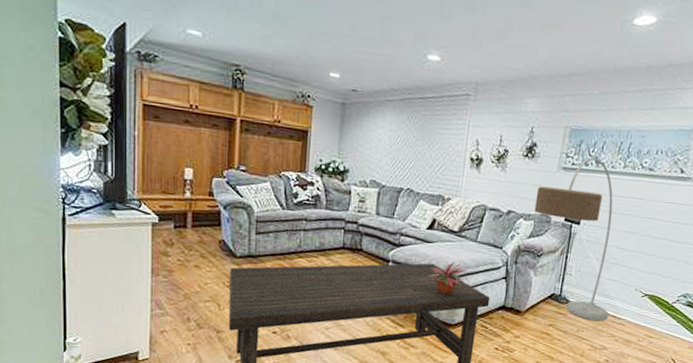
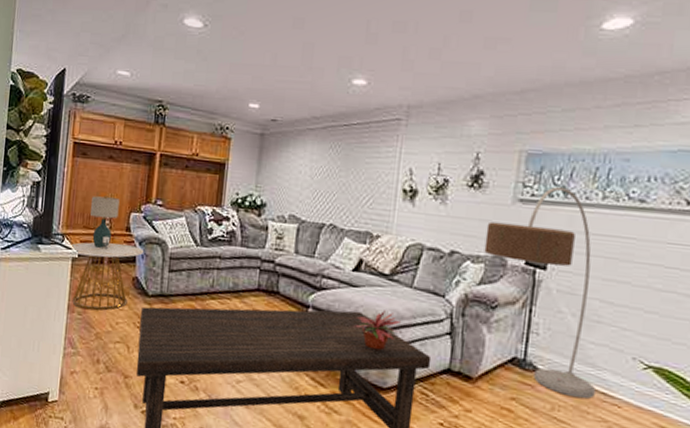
side table: none [148,200,230,273] -> present [70,235,145,311]
table lamp: none [169,160,200,213] -> present [90,196,120,248]

